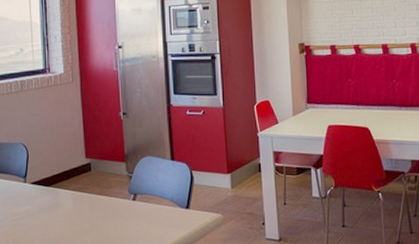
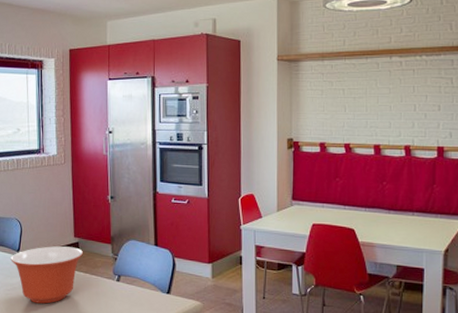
mixing bowl: none [17,168,95,232] -> present [11,246,83,304]

